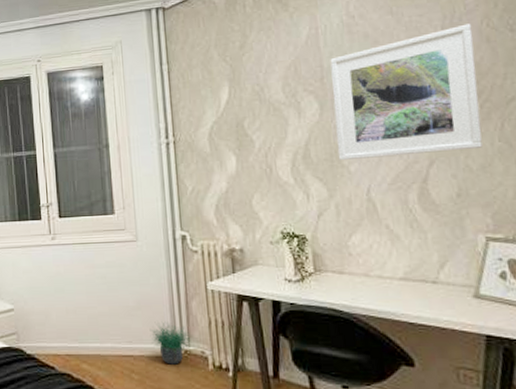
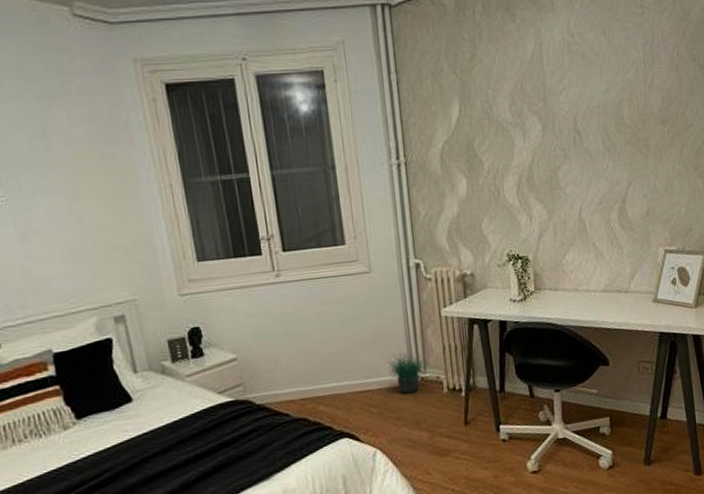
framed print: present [330,23,483,161] -> none [552,51,667,183]

